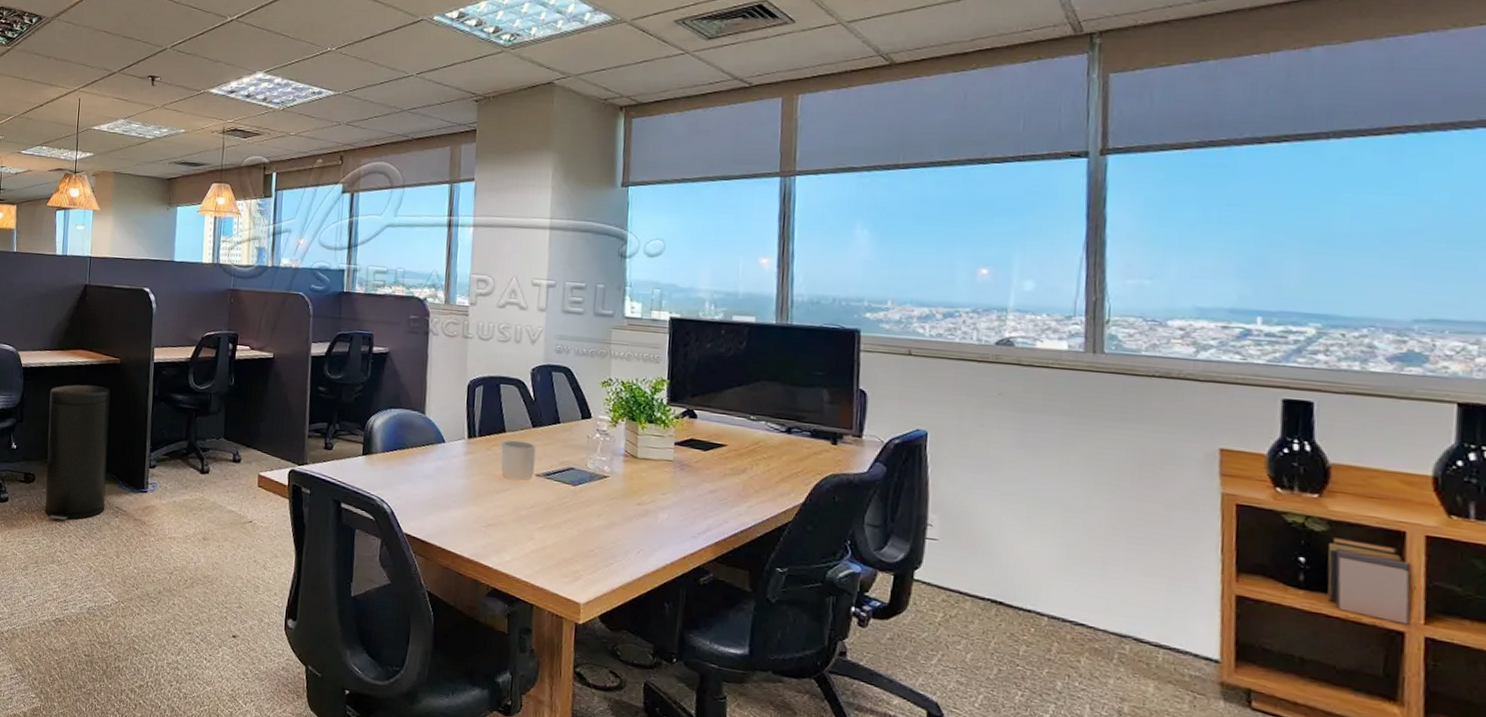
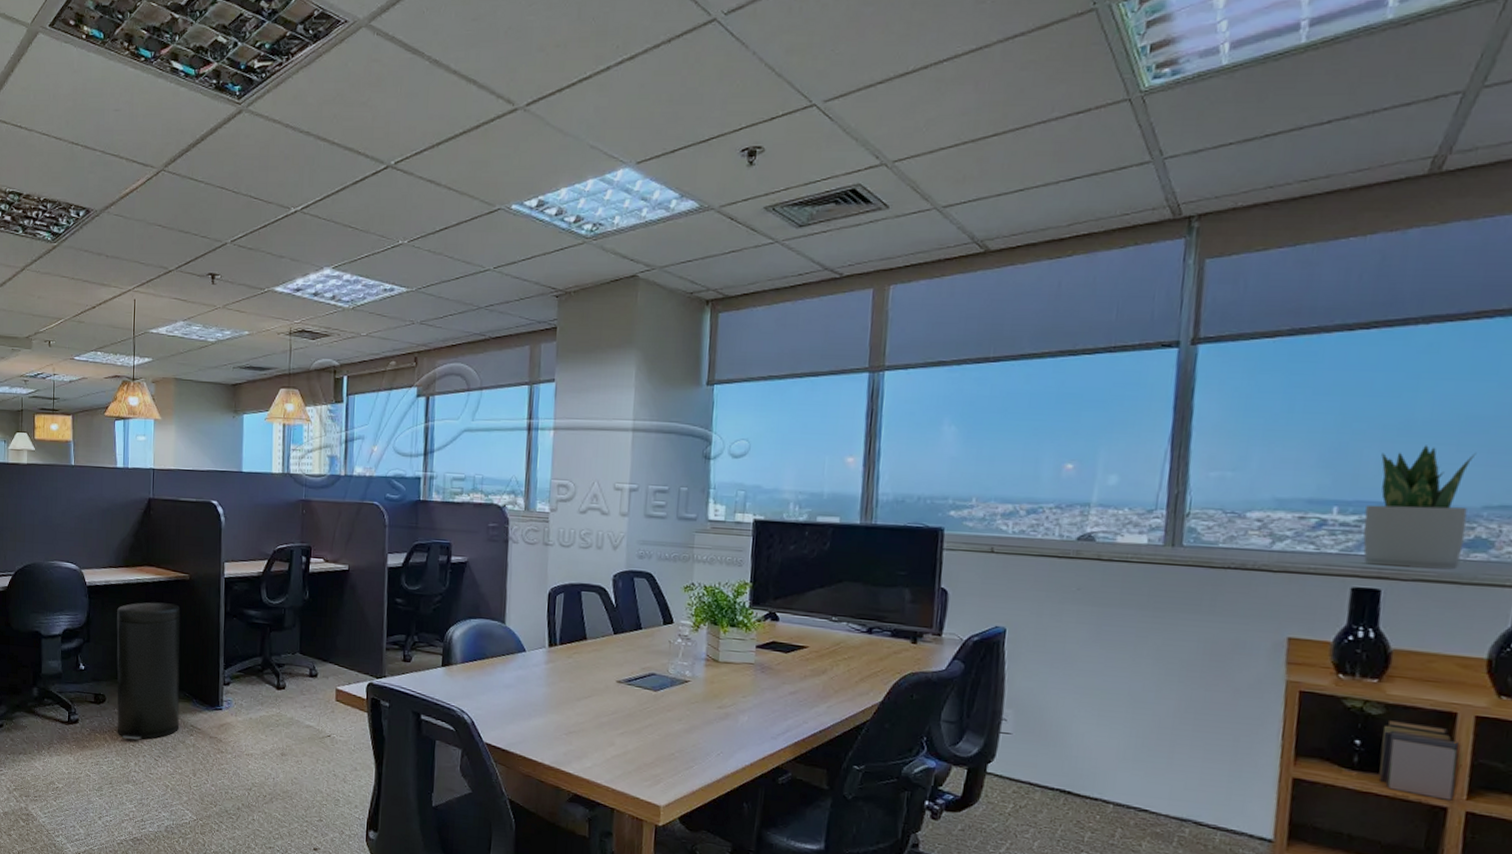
mug: present [500,440,536,482] -> none [581,647,618,689]
planter: none [1290,257,1401,384] -> present [1363,445,1477,570]

